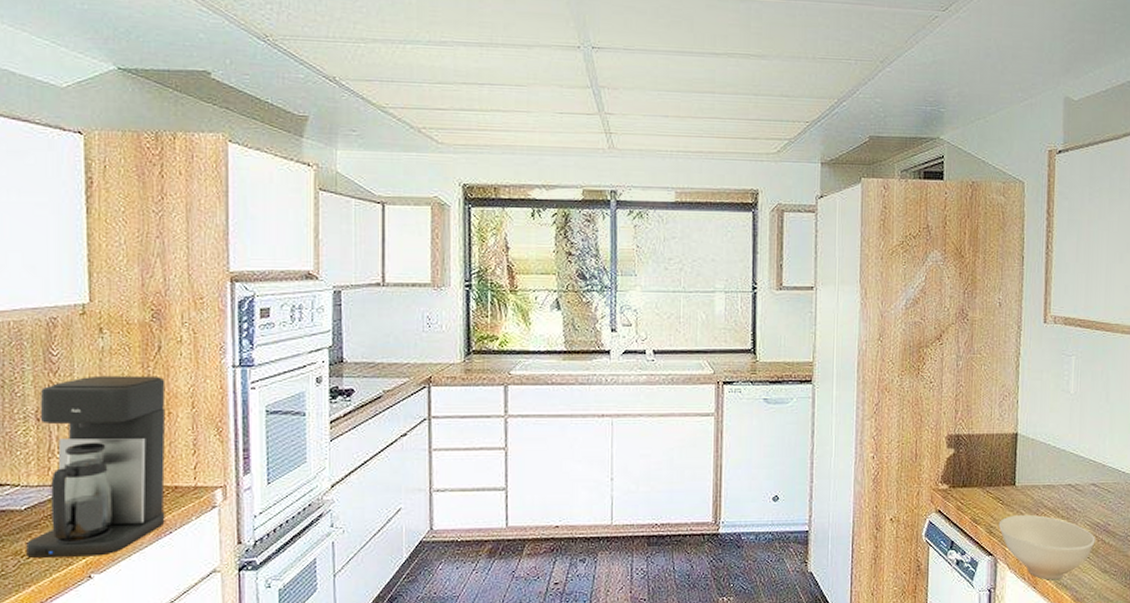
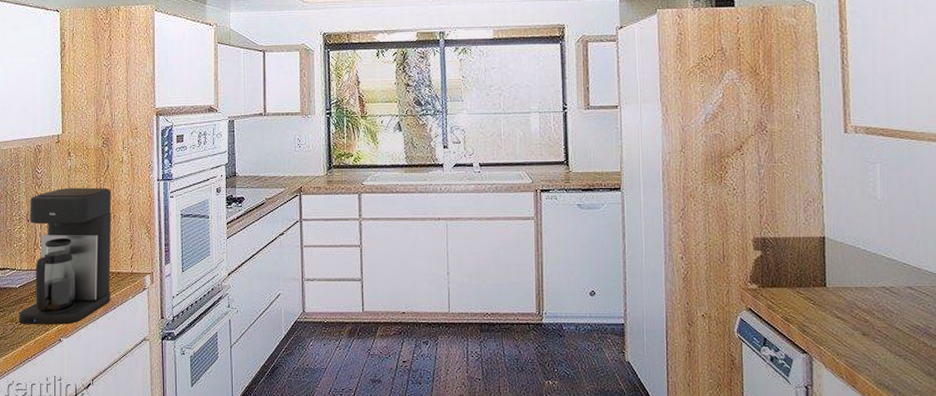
bowl: present [998,515,1095,580] -> none [811,316,916,381]

